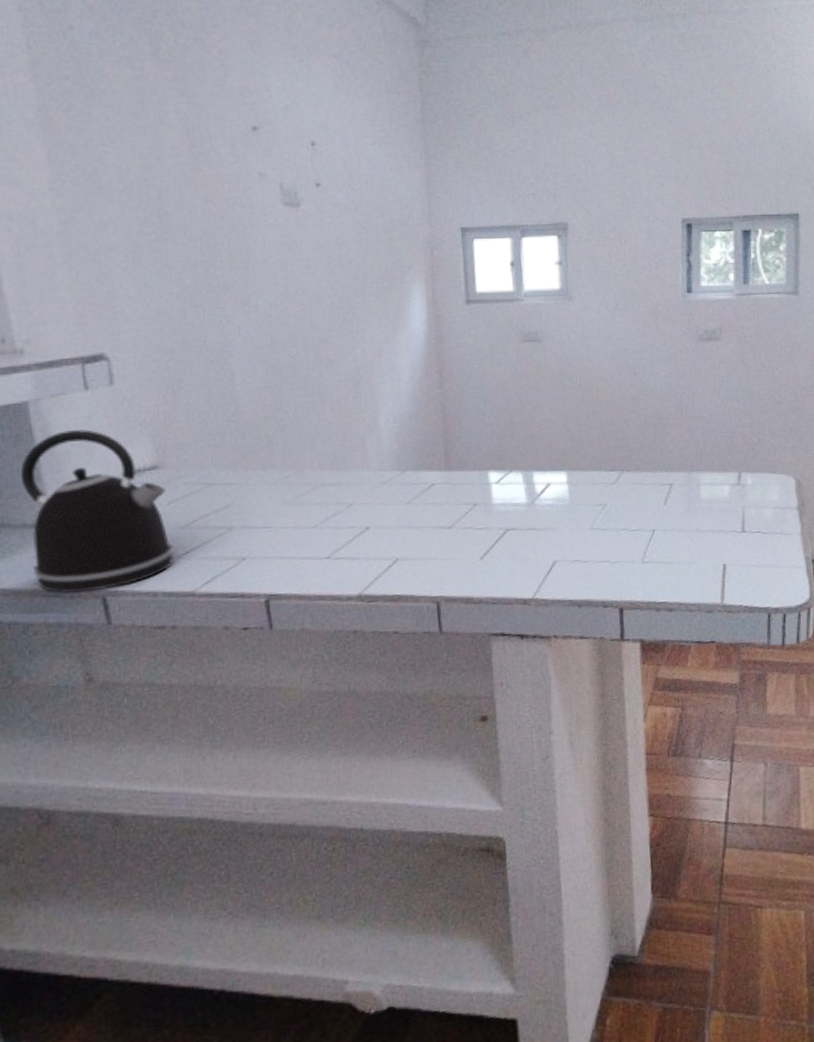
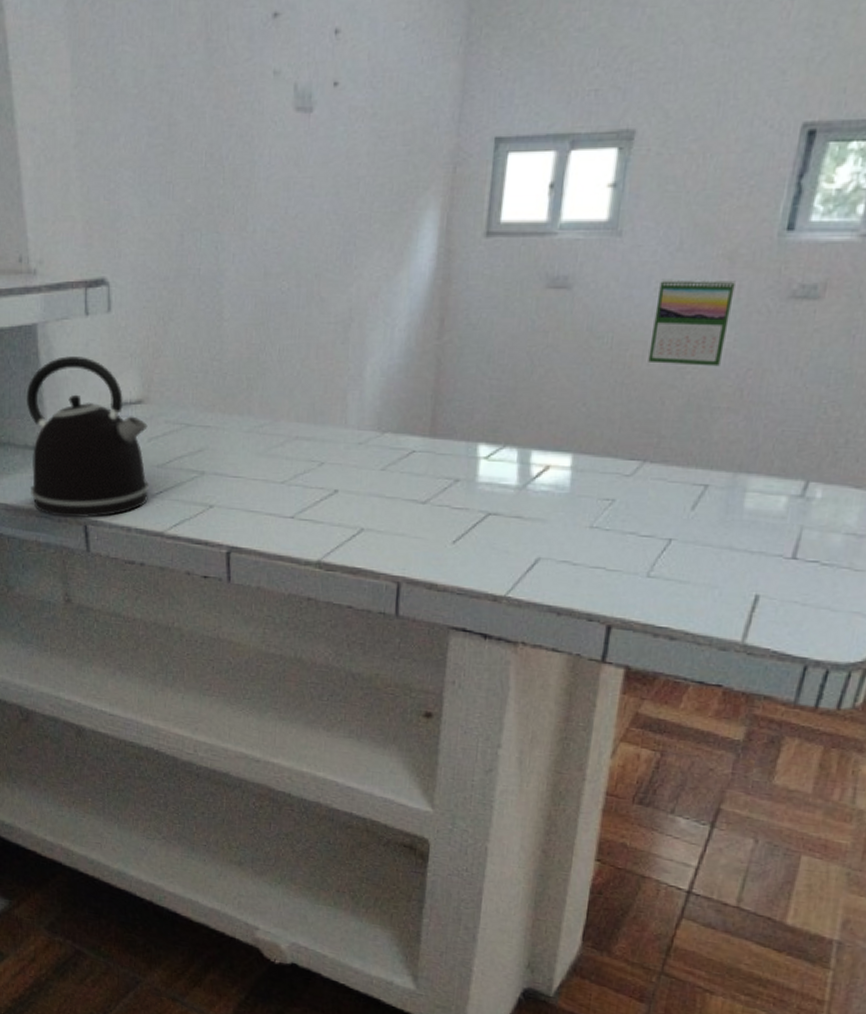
calendar: none [607,328,662,395] -> present [648,277,736,367]

